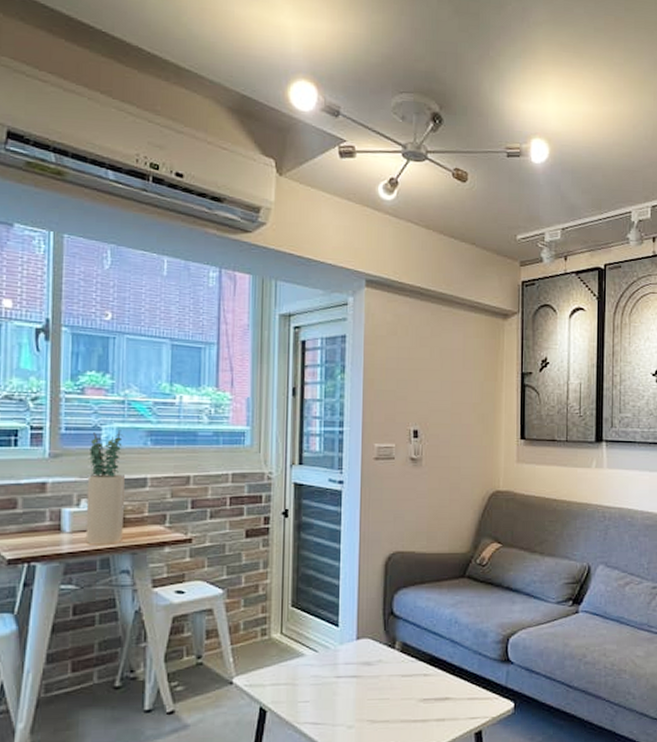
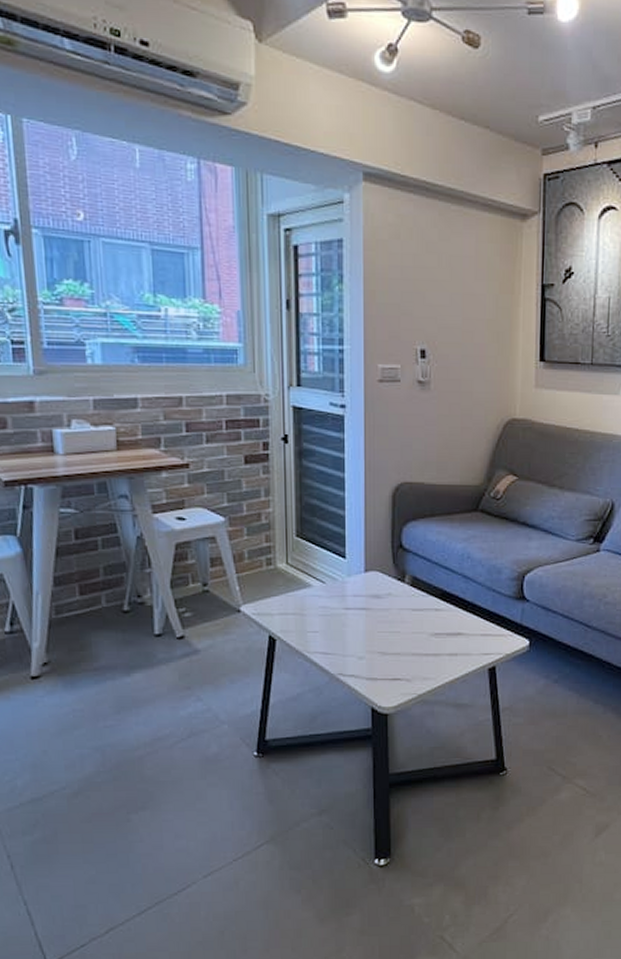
vase: present [85,430,125,545] -> none [75,345,118,468]

